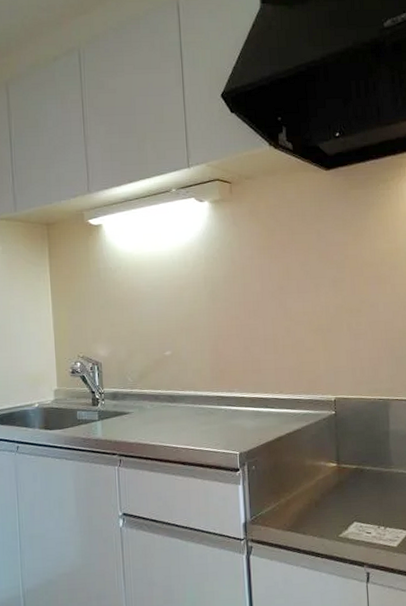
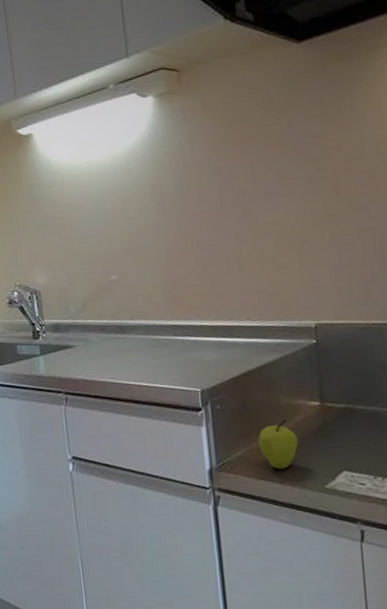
fruit: none [286,477,318,522] -> present [258,418,298,469]

